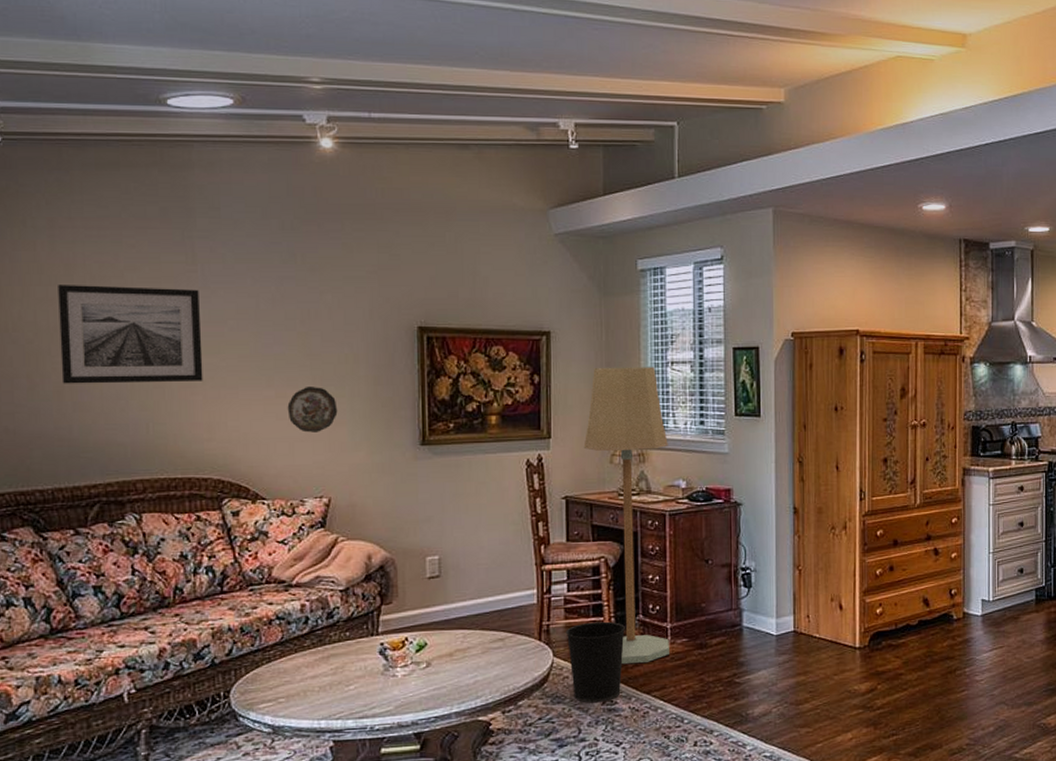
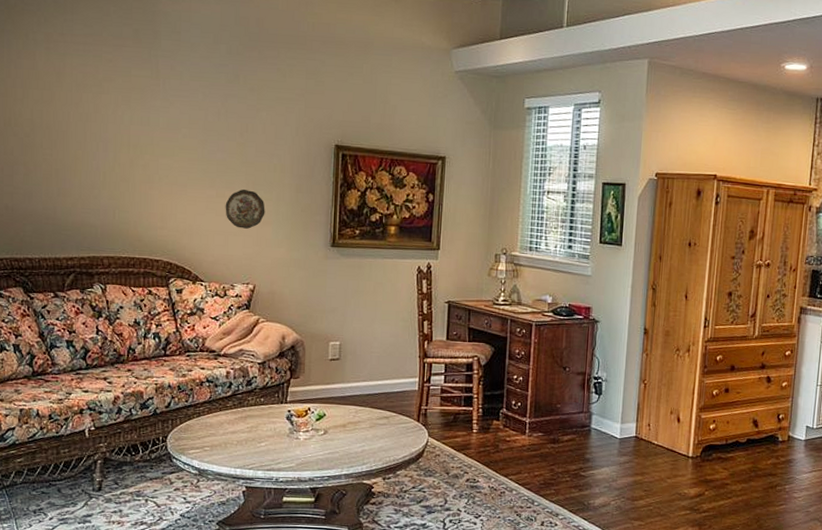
wall art: present [58,285,203,384] -> none [50,90,161,178]
wastebasket: present [566,621,625,703] -> none [440,410,490,480]
floor lamp: present [583,367,669,665] -> none [466,191,539,451]

